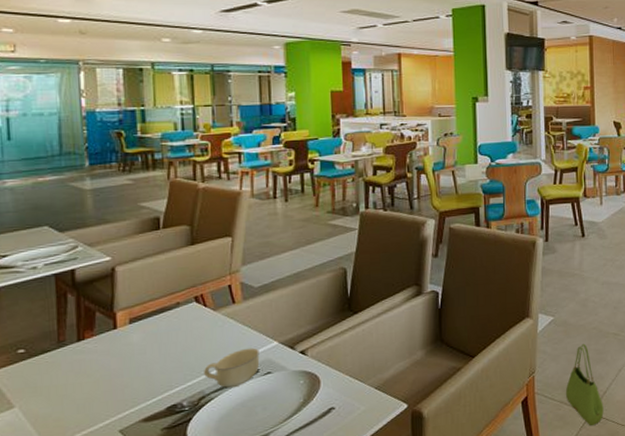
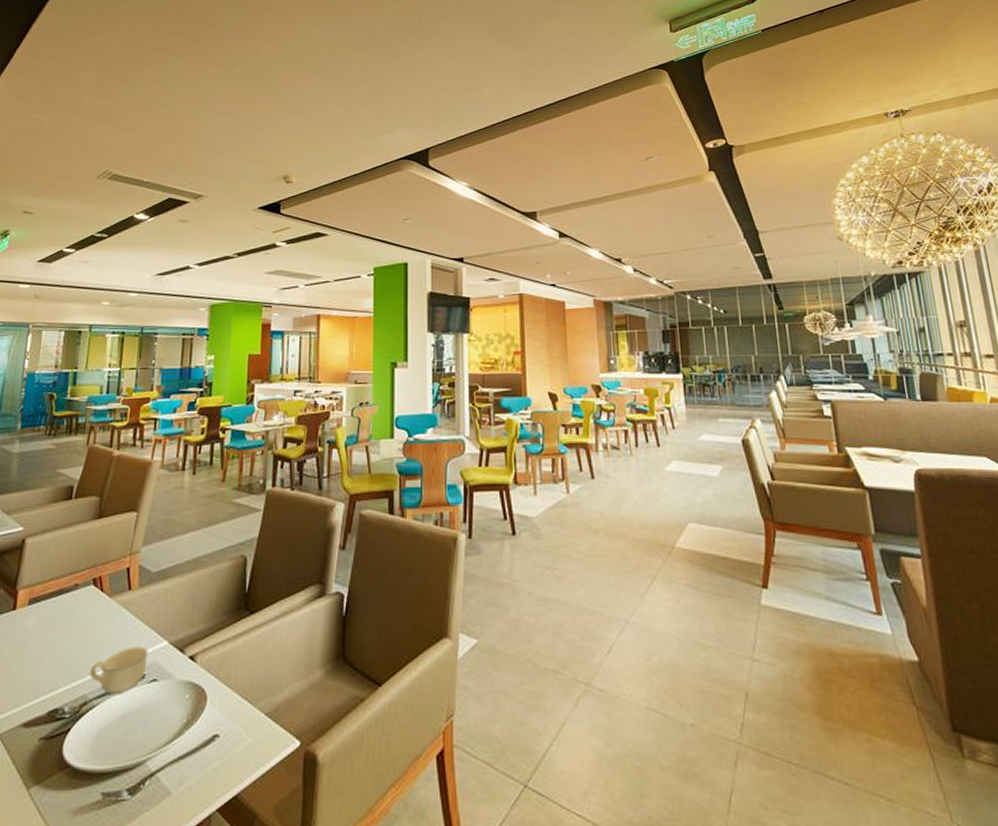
handbag: present [565,343,604,426] -> none [491,680,542,804]

